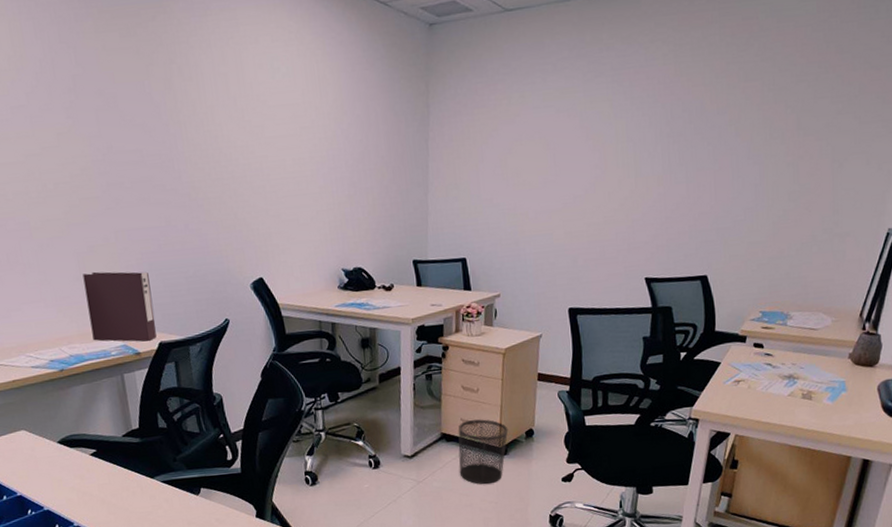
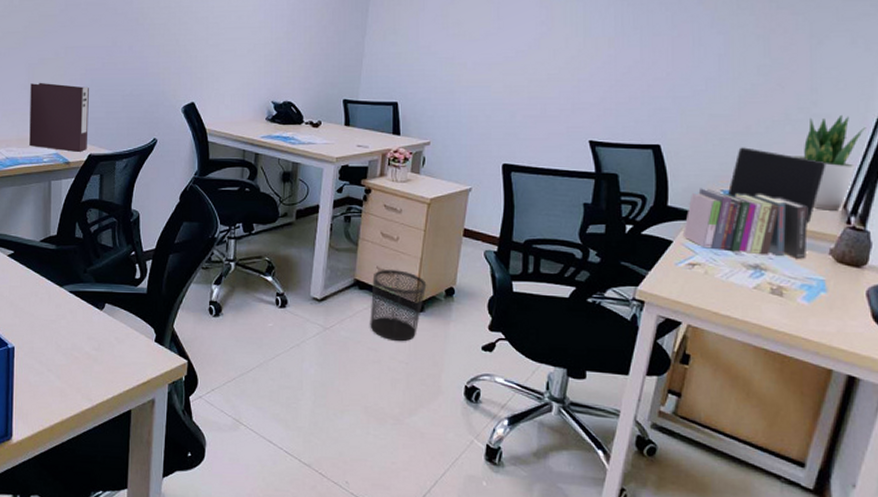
books: none [728,311,831,366] -> present [682,188,808,259]
laptop: none [765,270,846,336] -> present [727,147,826,226]
planter: none [819,231,878,320] -> present [793,114,866,210]

